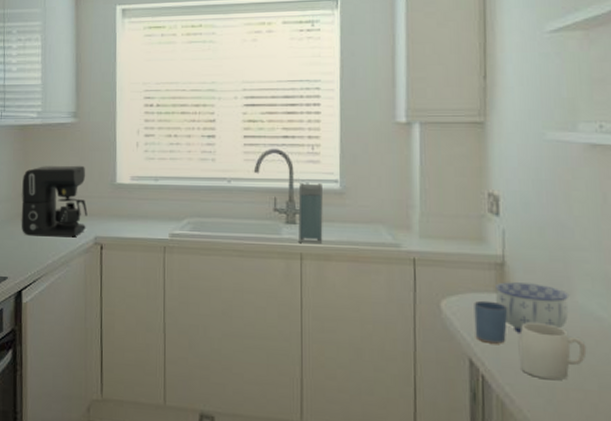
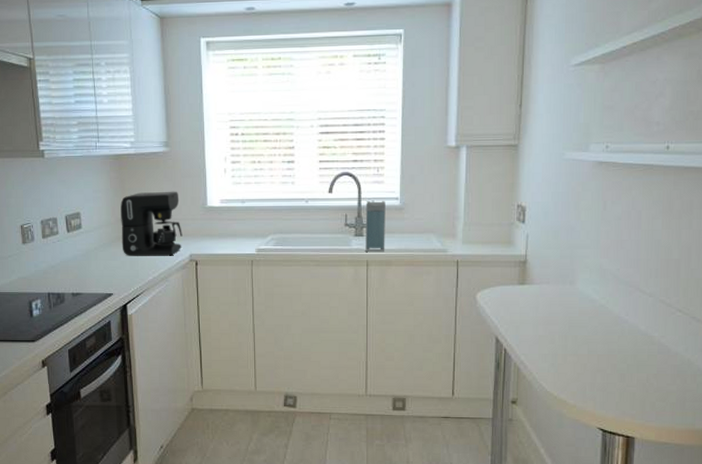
mug: present [474,300,508,344] -> none [501,291,527,324]
bowl: present [496,282,570,333] -> none [519,276,573,315]
mug: present [518,321,587,381] -> none [532,306,582,349]

